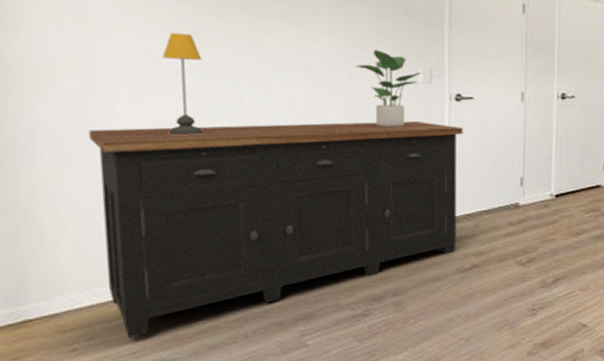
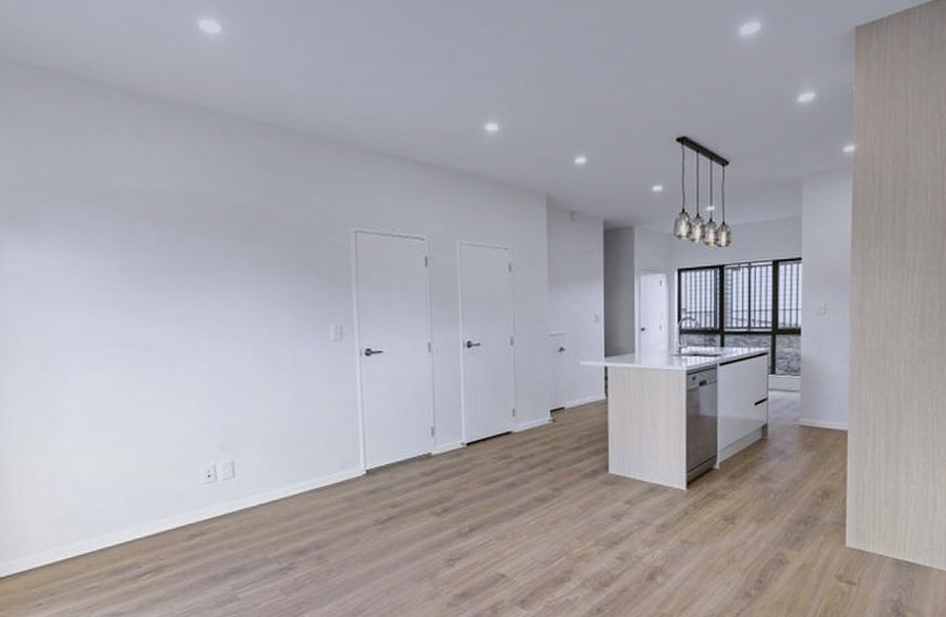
sideboard: present [89,121,463,338] -> none [46,377,375,593]
table lamp: present [162,33,203,135] -> none [105,309,141,403]
potted plant: present [354,48,422,128] -> none [271,310,333,386]

